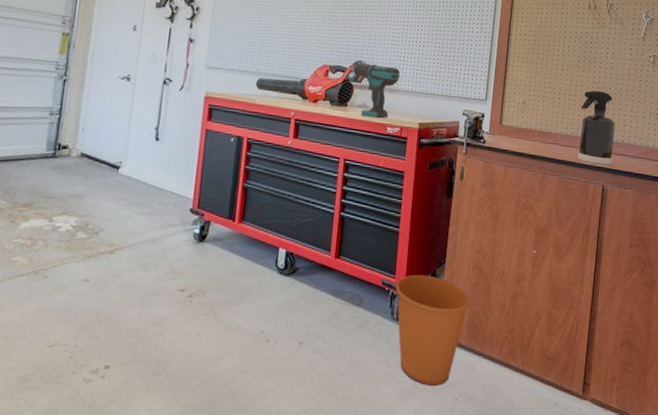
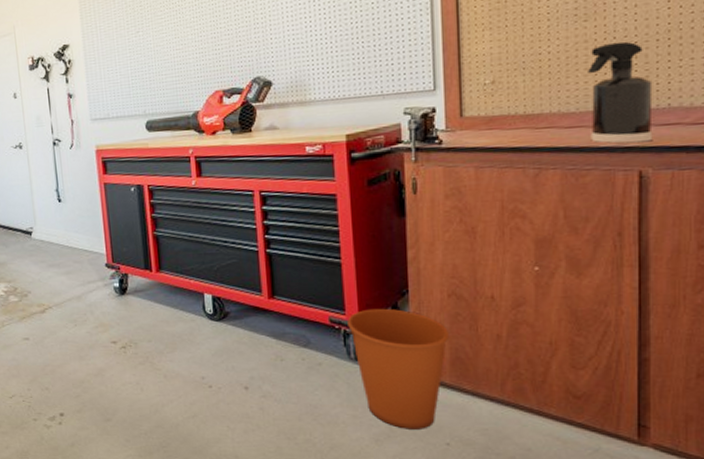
power drill: present [350,63,400,119] -> none [247,75,312,140]

